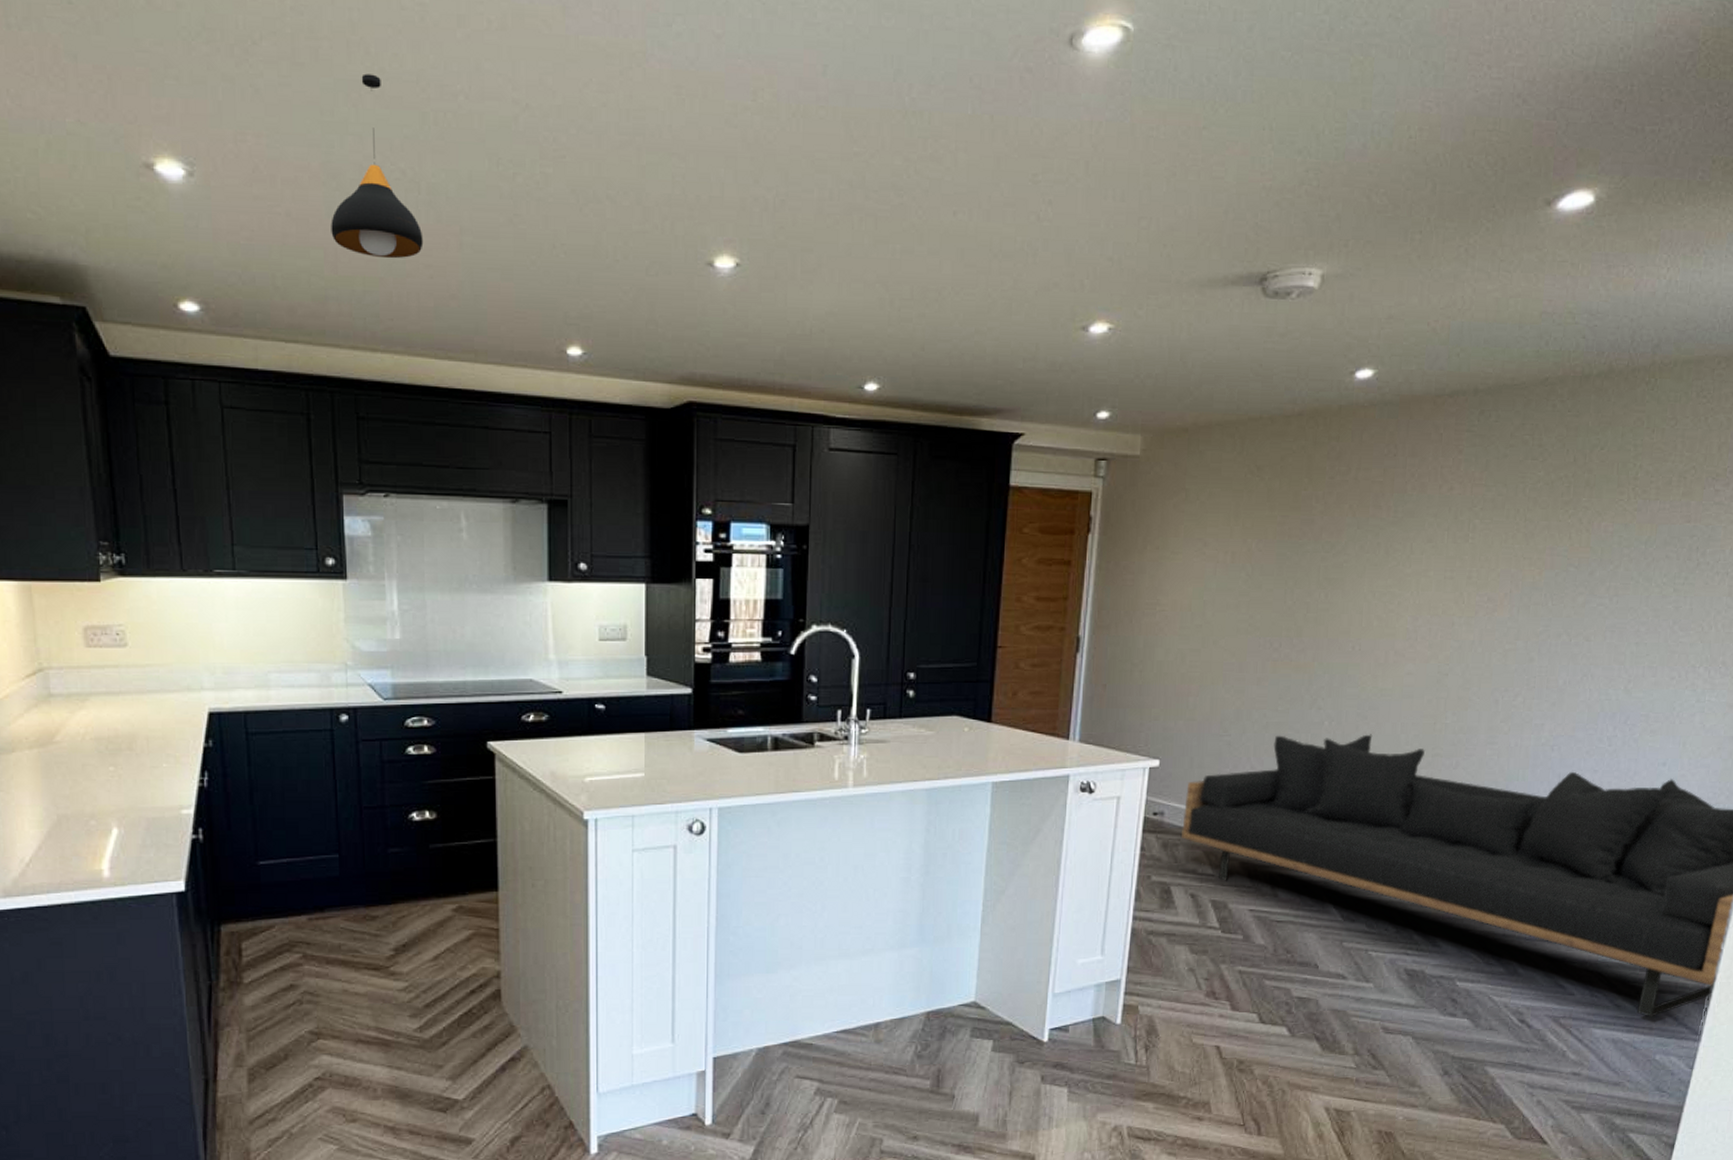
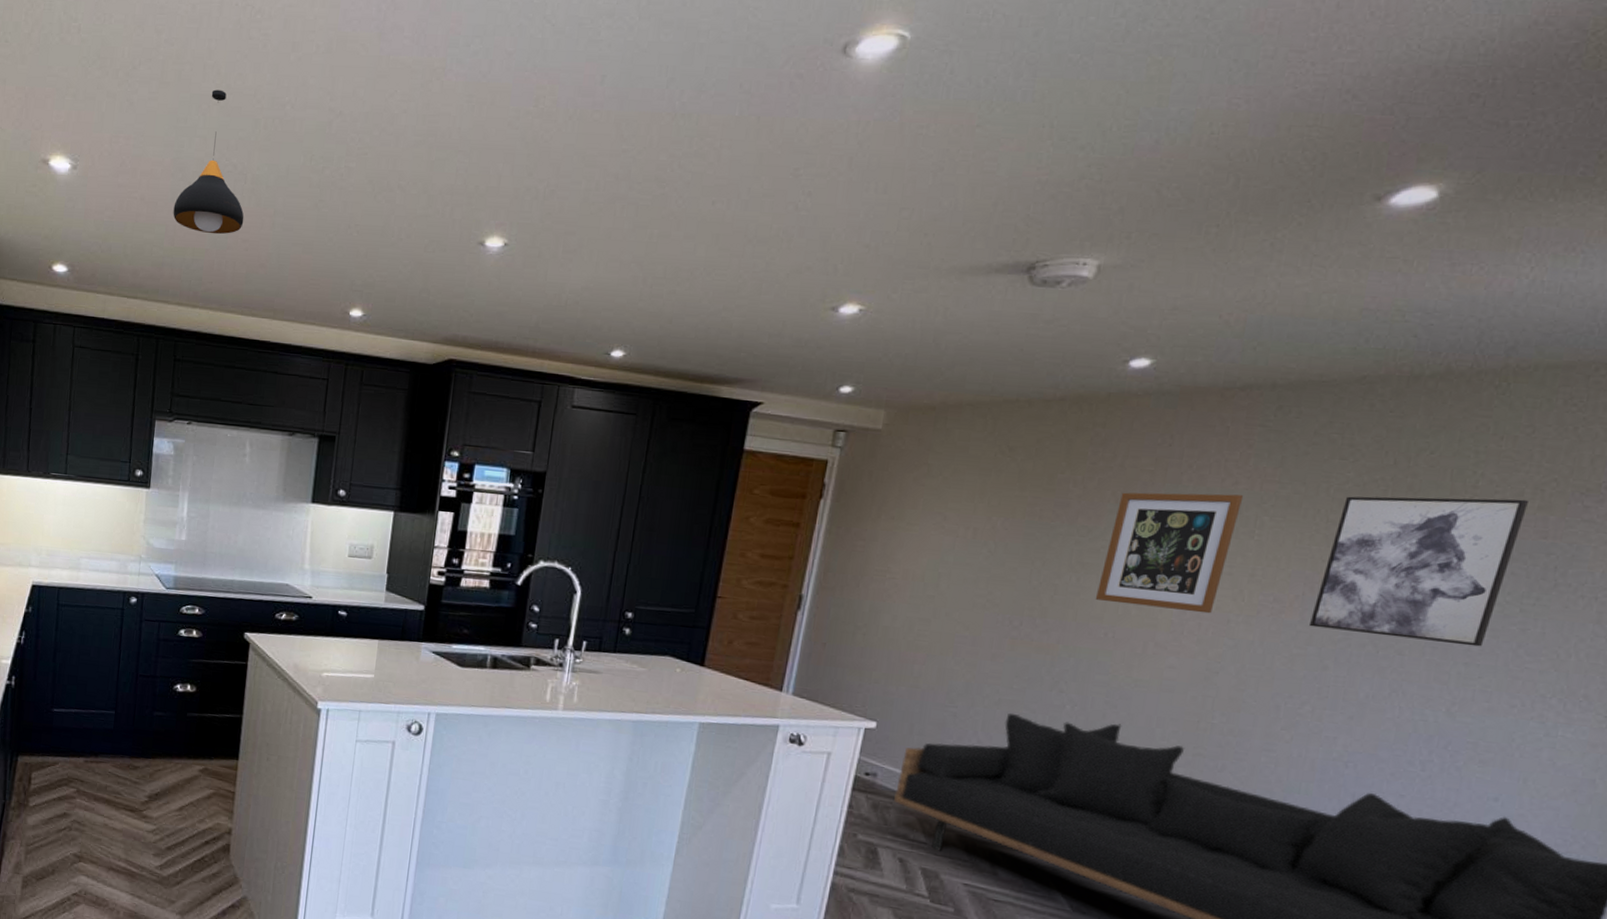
wall art: none [1342,500,1458,618] -> present [1095,492,1244,614]
wall art: none [1516,487,1675,627] -> present [1308,496,1528,647]

